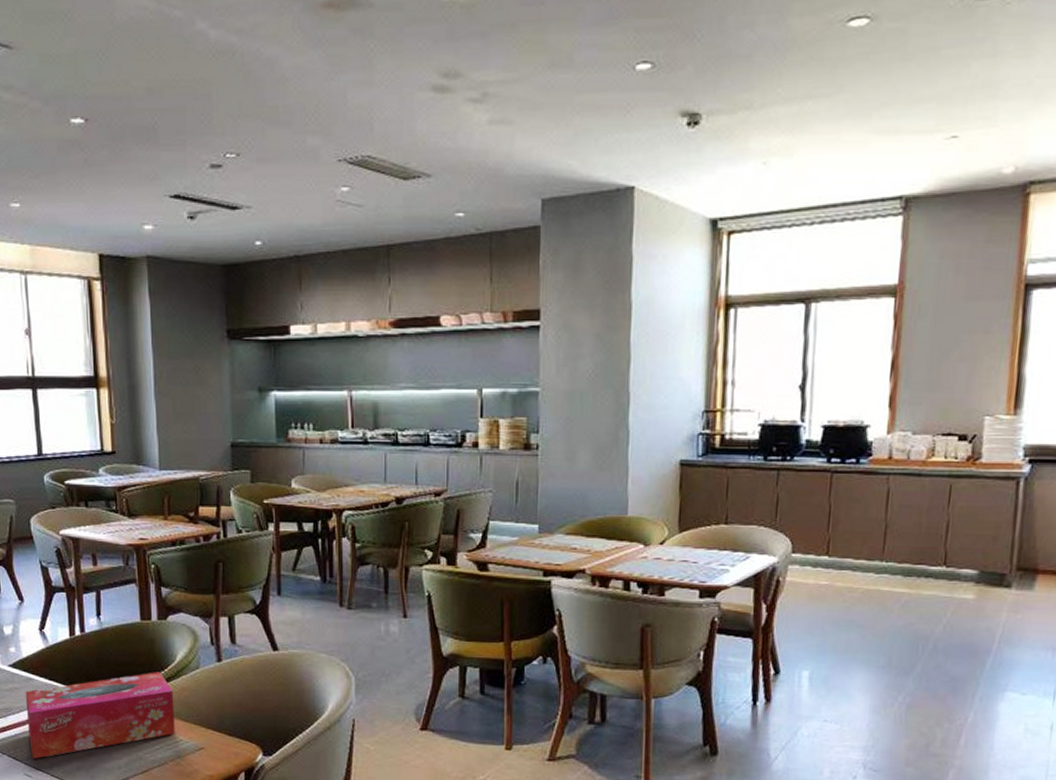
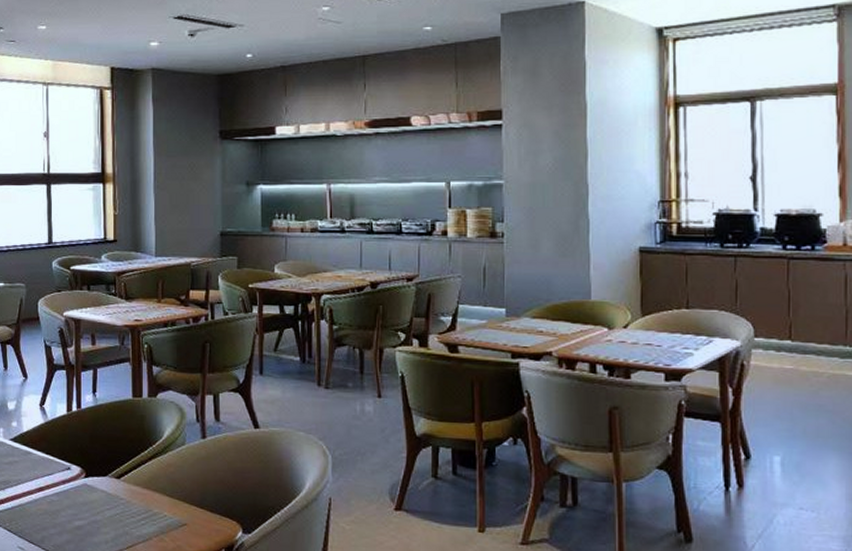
tissue box: present [25,672,175,759] -> none [23,447,160,532]

